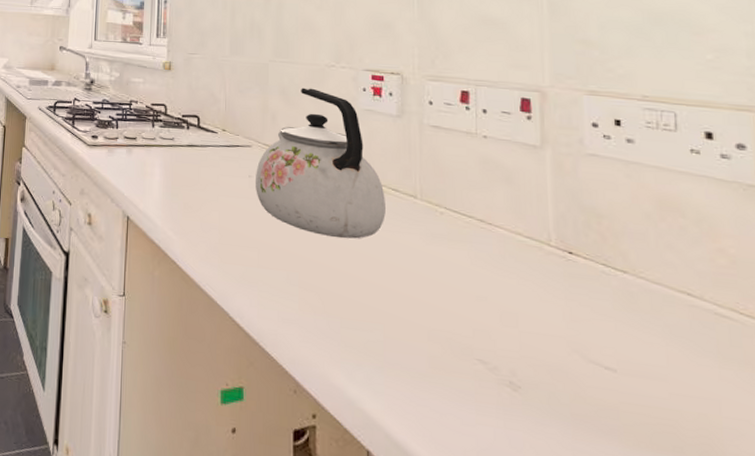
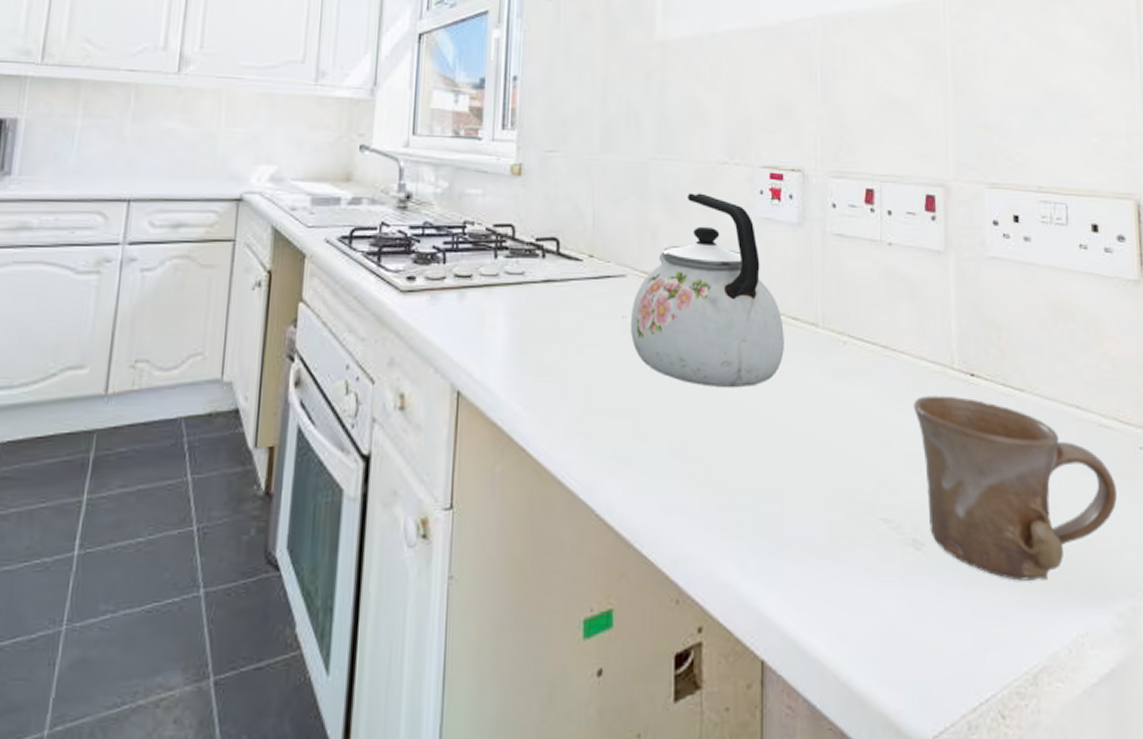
mug: none [509,264,737,441] -> present [913,395,1118,581]

